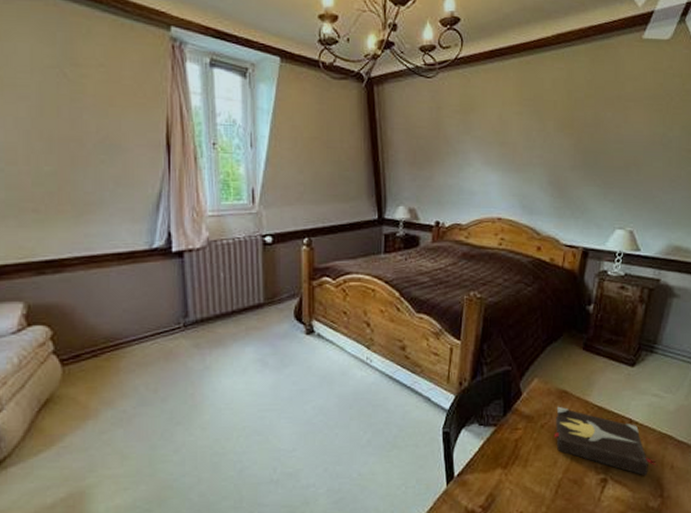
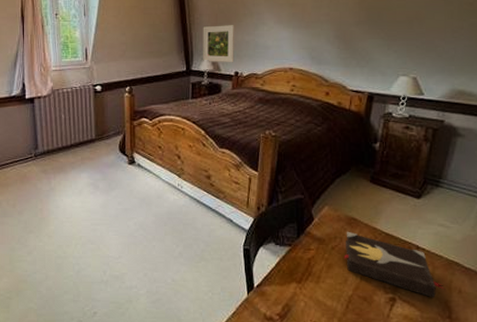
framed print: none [398,165,437,211] -> present [203,25,235,63]

